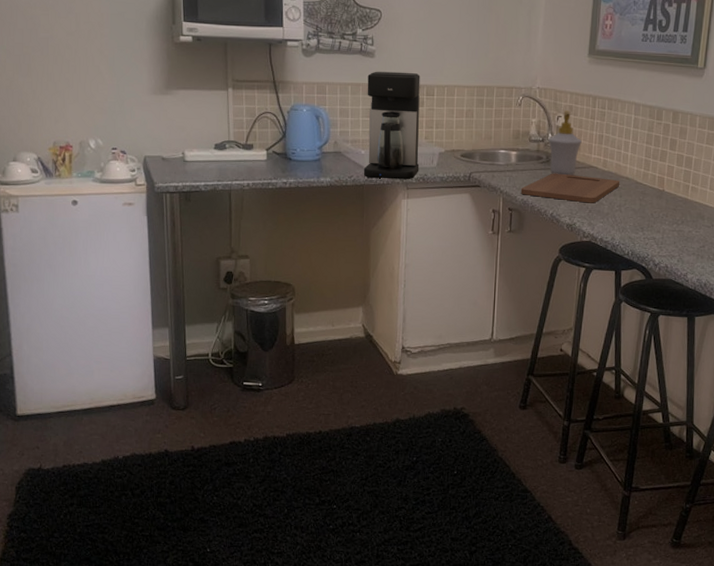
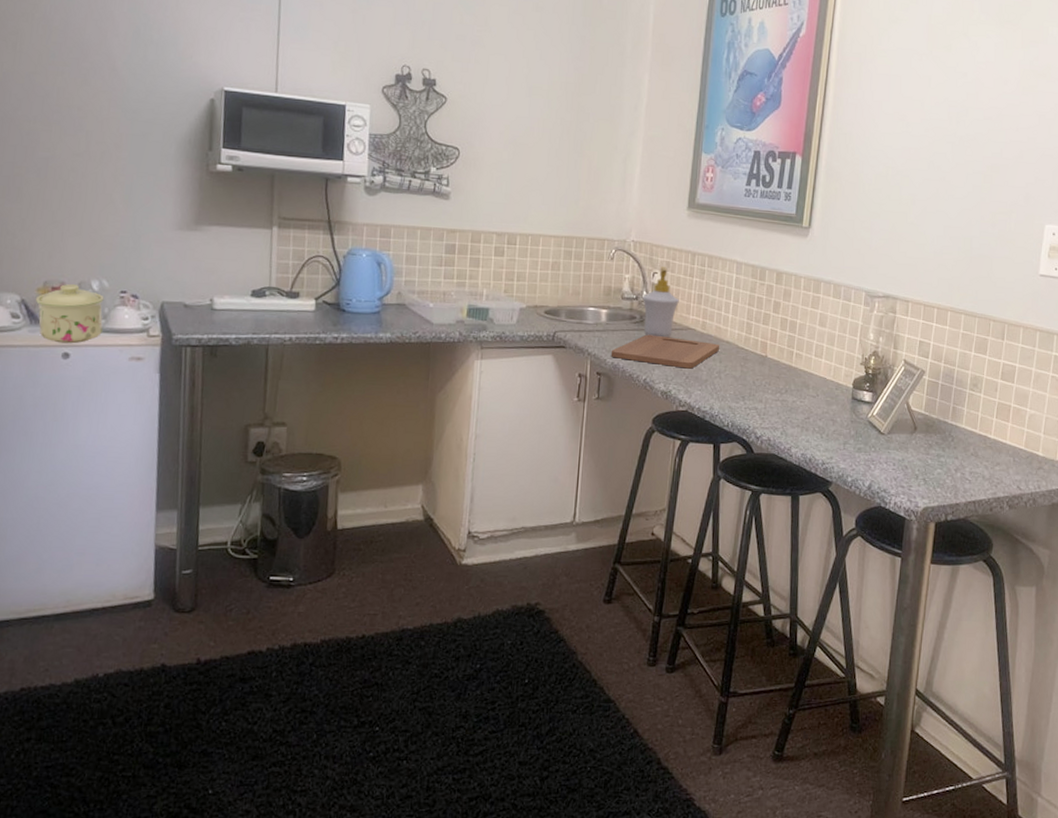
sugar bowl: none [48,143,101,193] -> present [35,283,104,344]
coffee maker: present [363,71,420,180] -> none [430,215,501,338]

